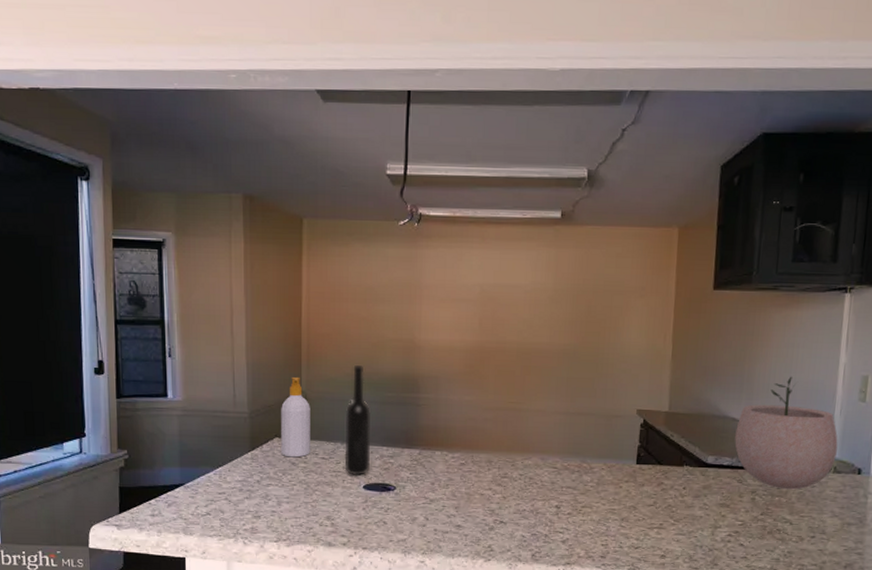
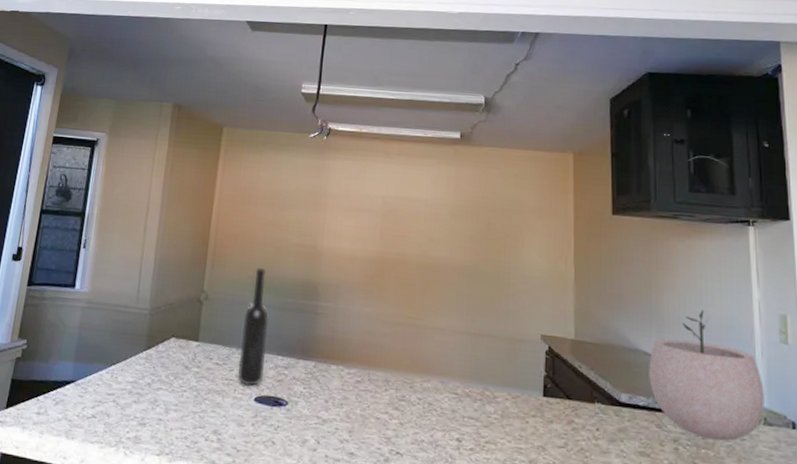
soap bottle: present [281,377,310,458] -> none [176,276,210,361]

